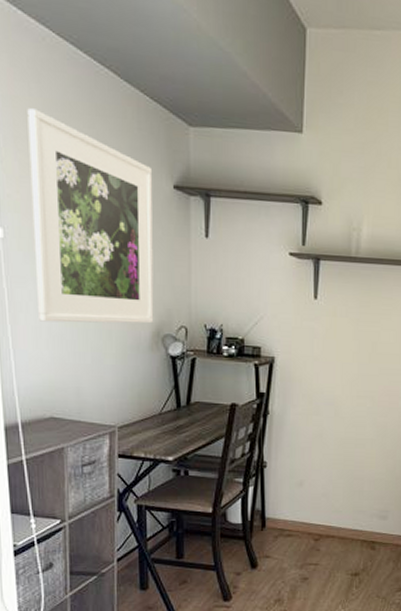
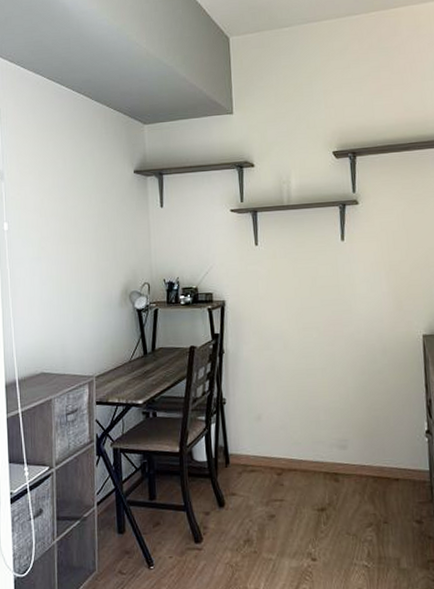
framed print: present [27,108,154,324] -> none [26,132,122,293]

